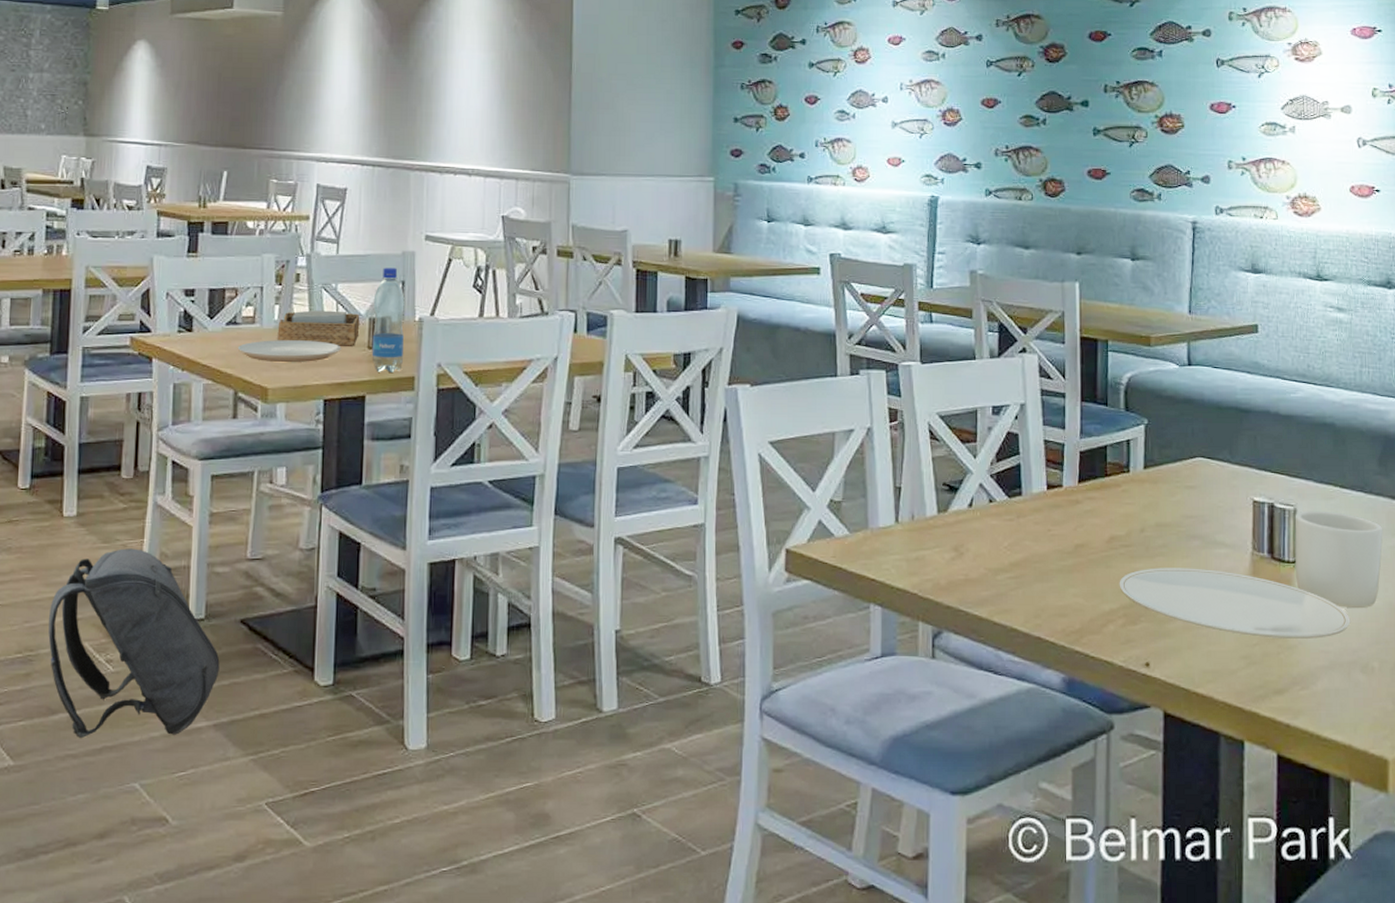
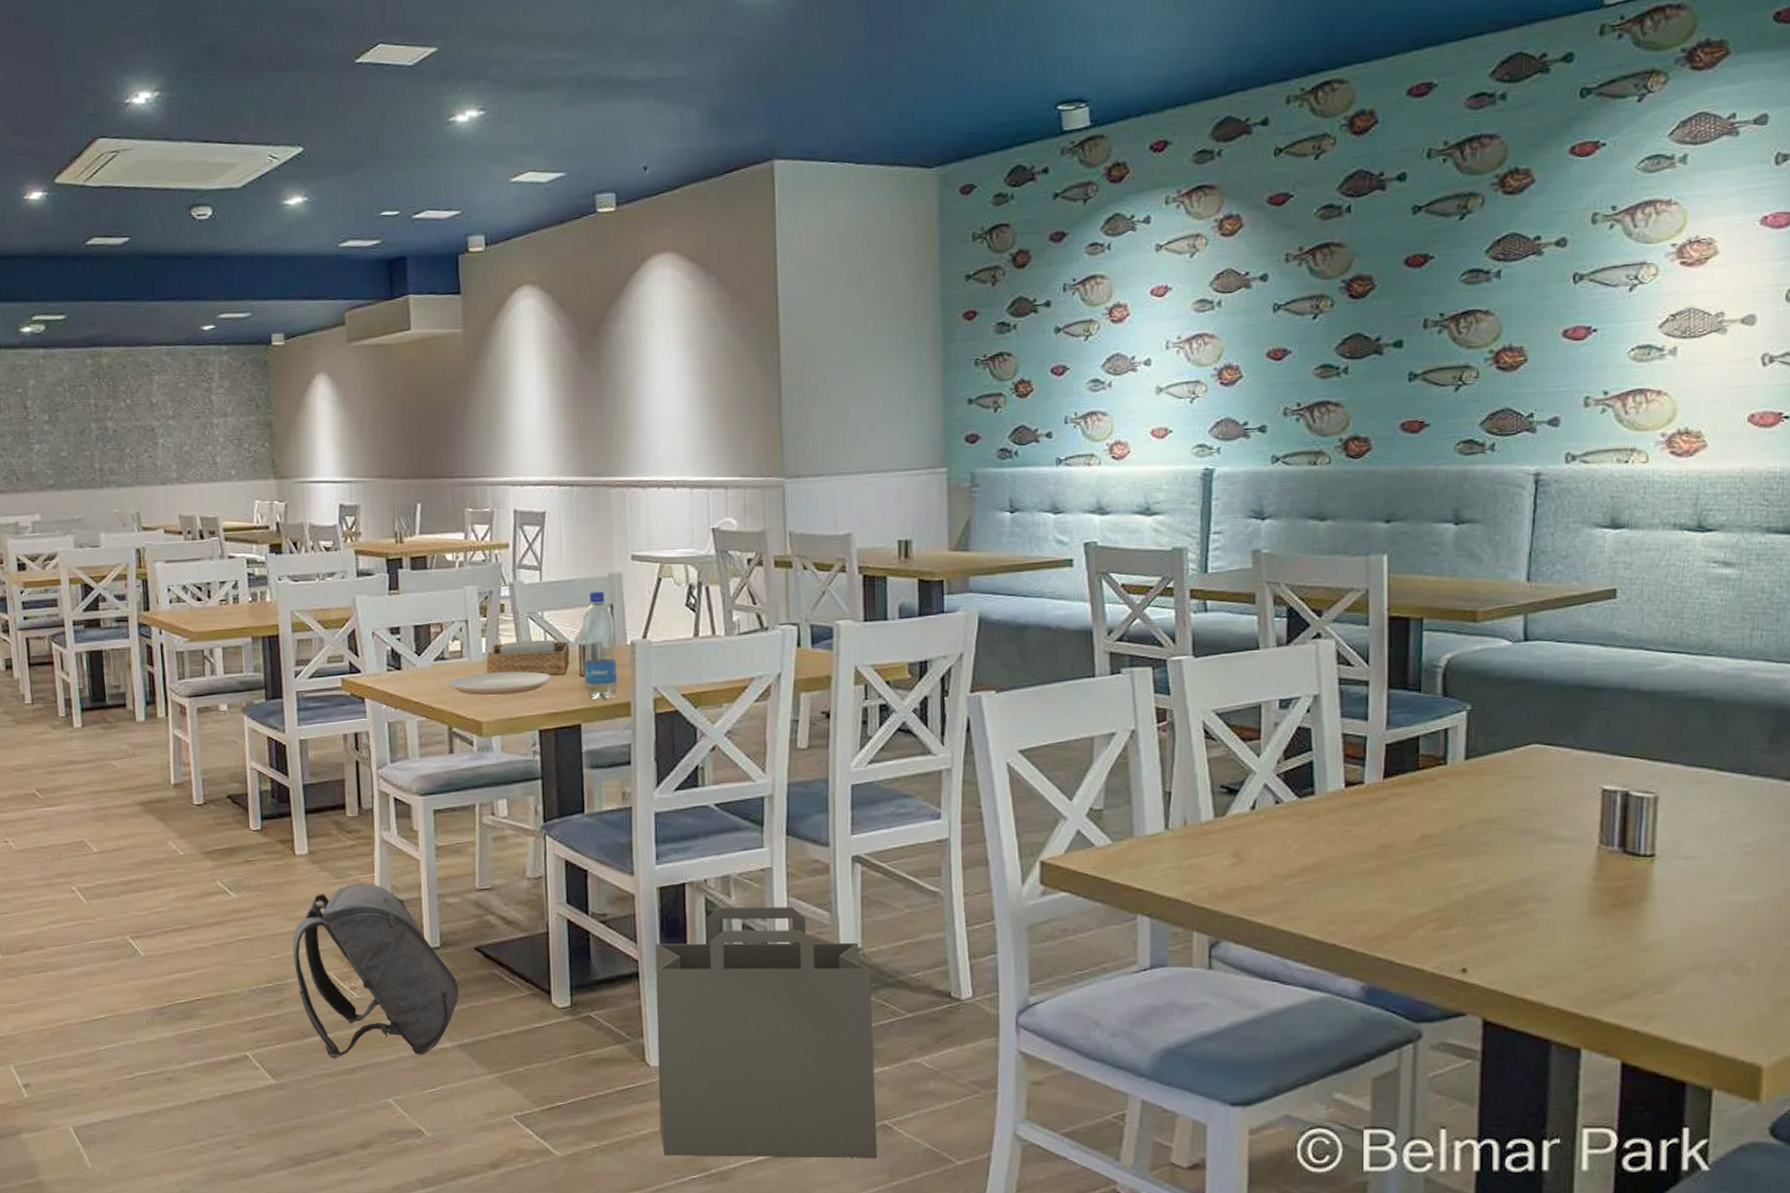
shopping bag: none [413,585,628,848] -> present [655,906,878,1158]
plate: present [1119,568,1351,640] -> none [1431,866,1722,940]
mug: present [1295,510,1383,609] -> none [1653,797,1771,905]

